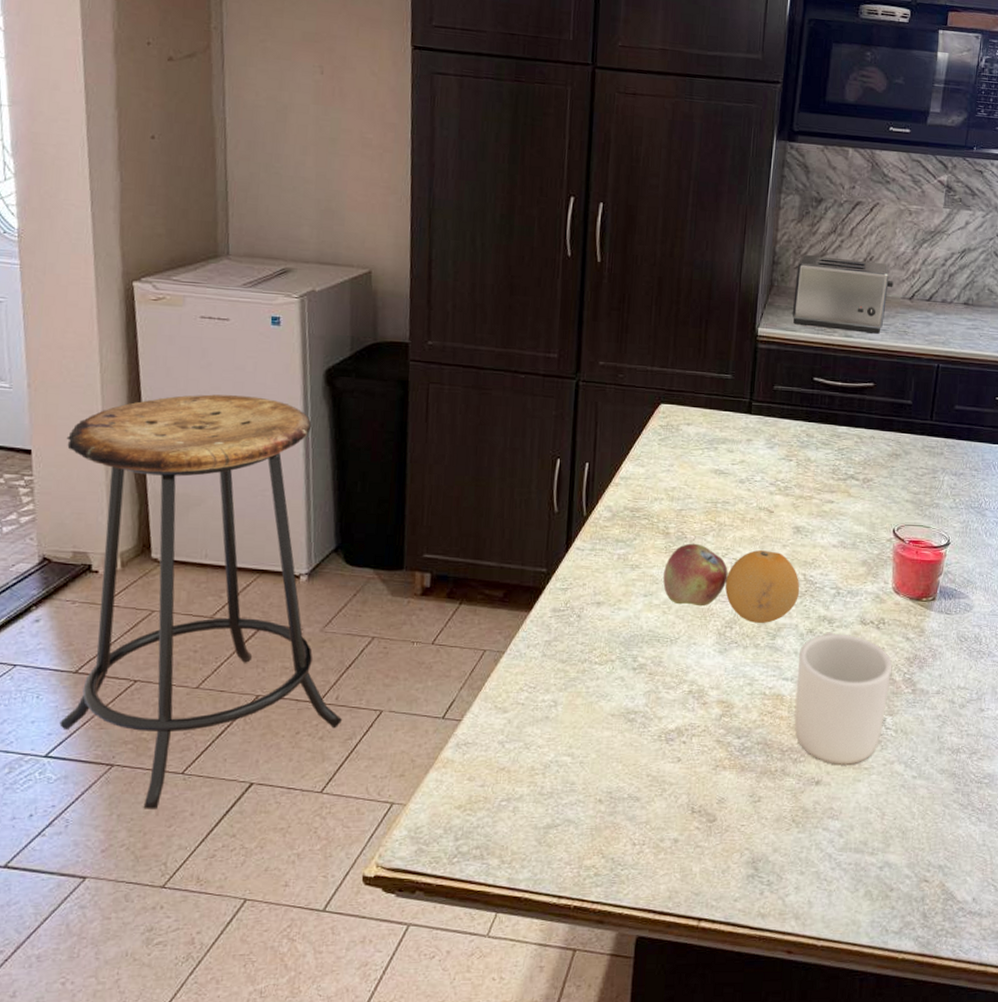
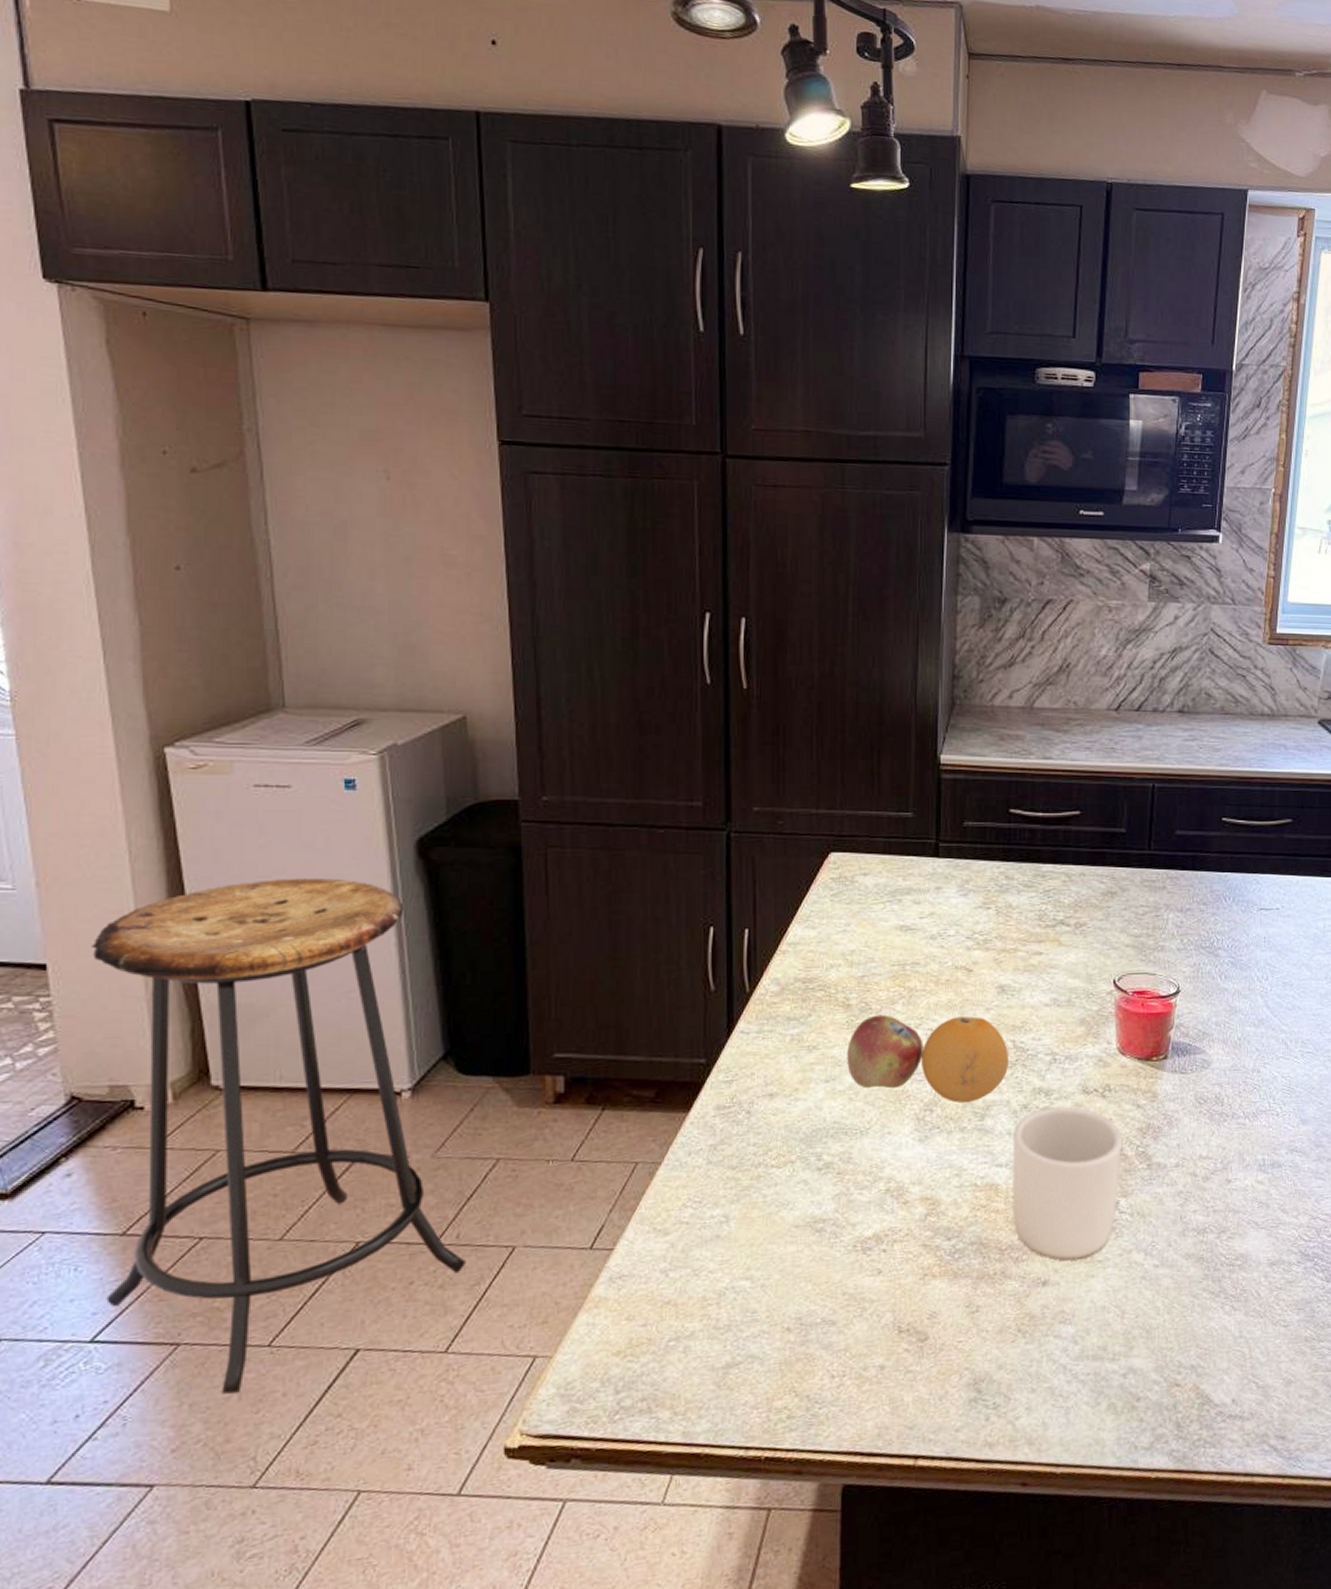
toaster: present [792,255,894,335] -> none [979,666,1095,754]

